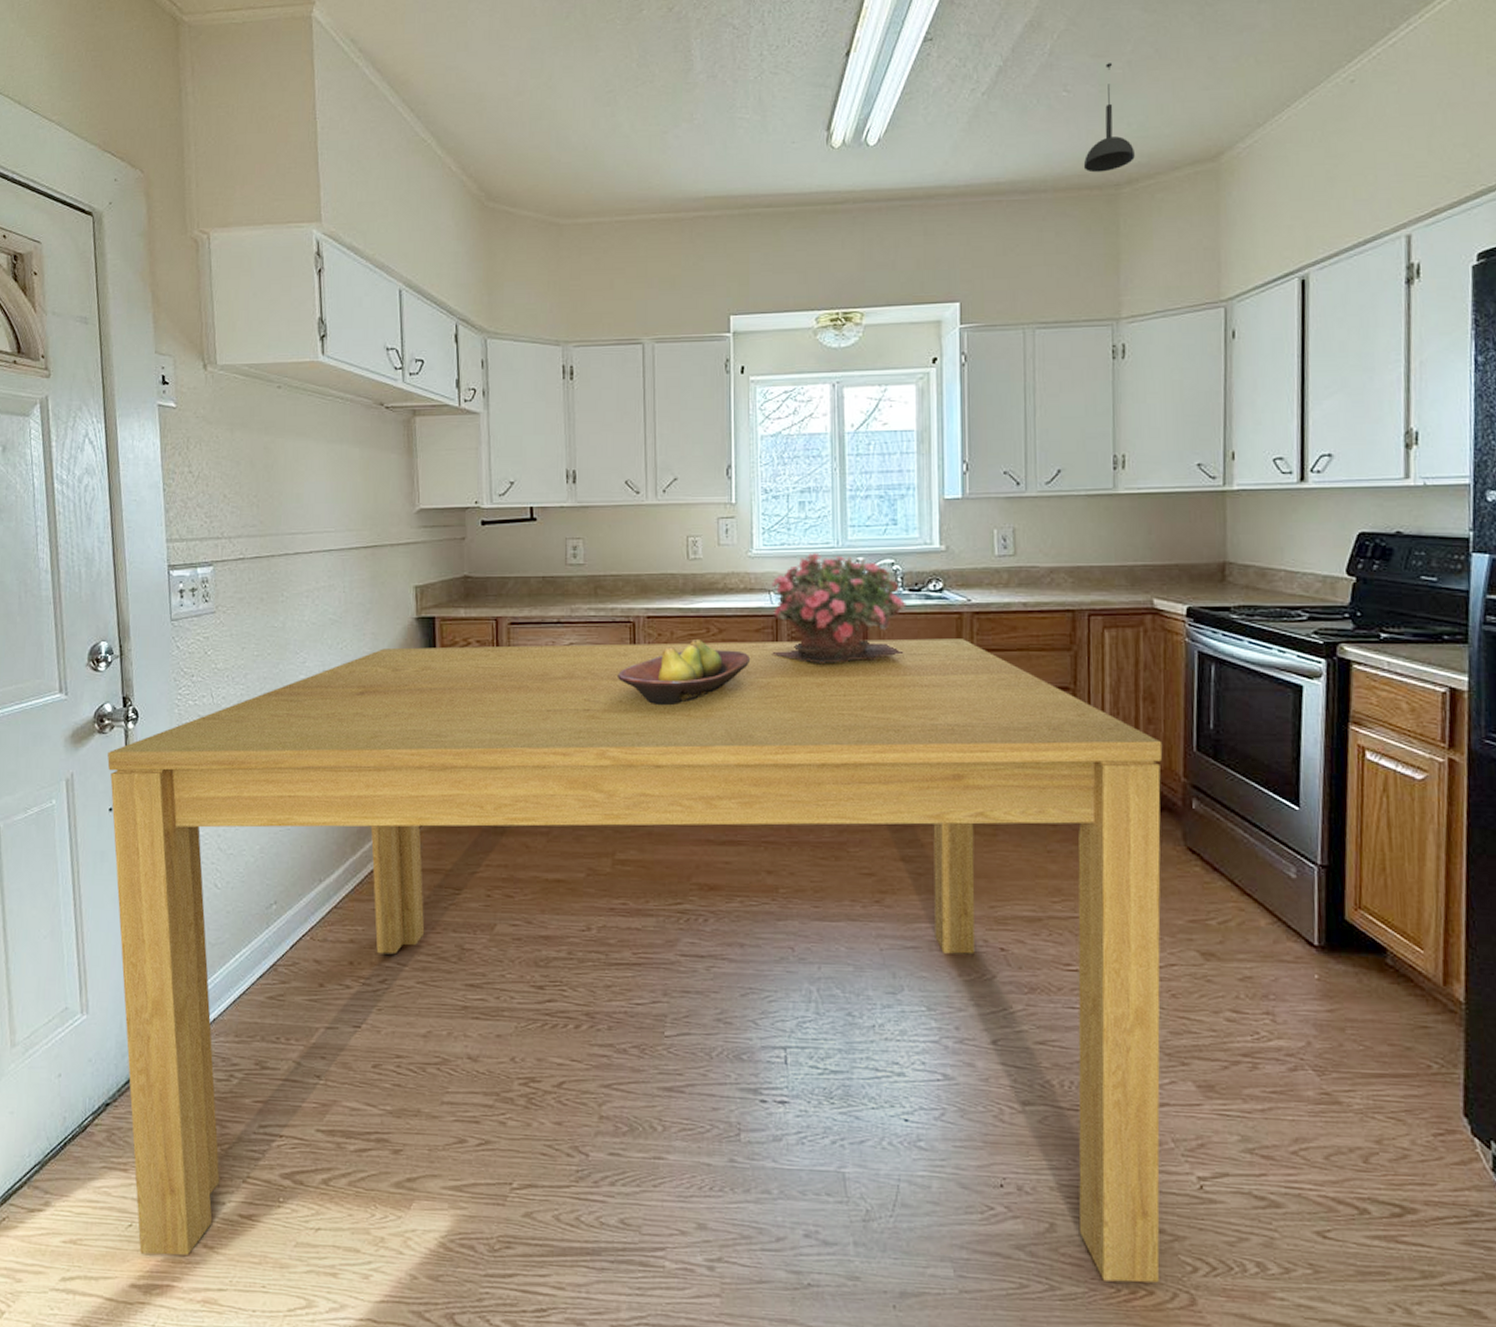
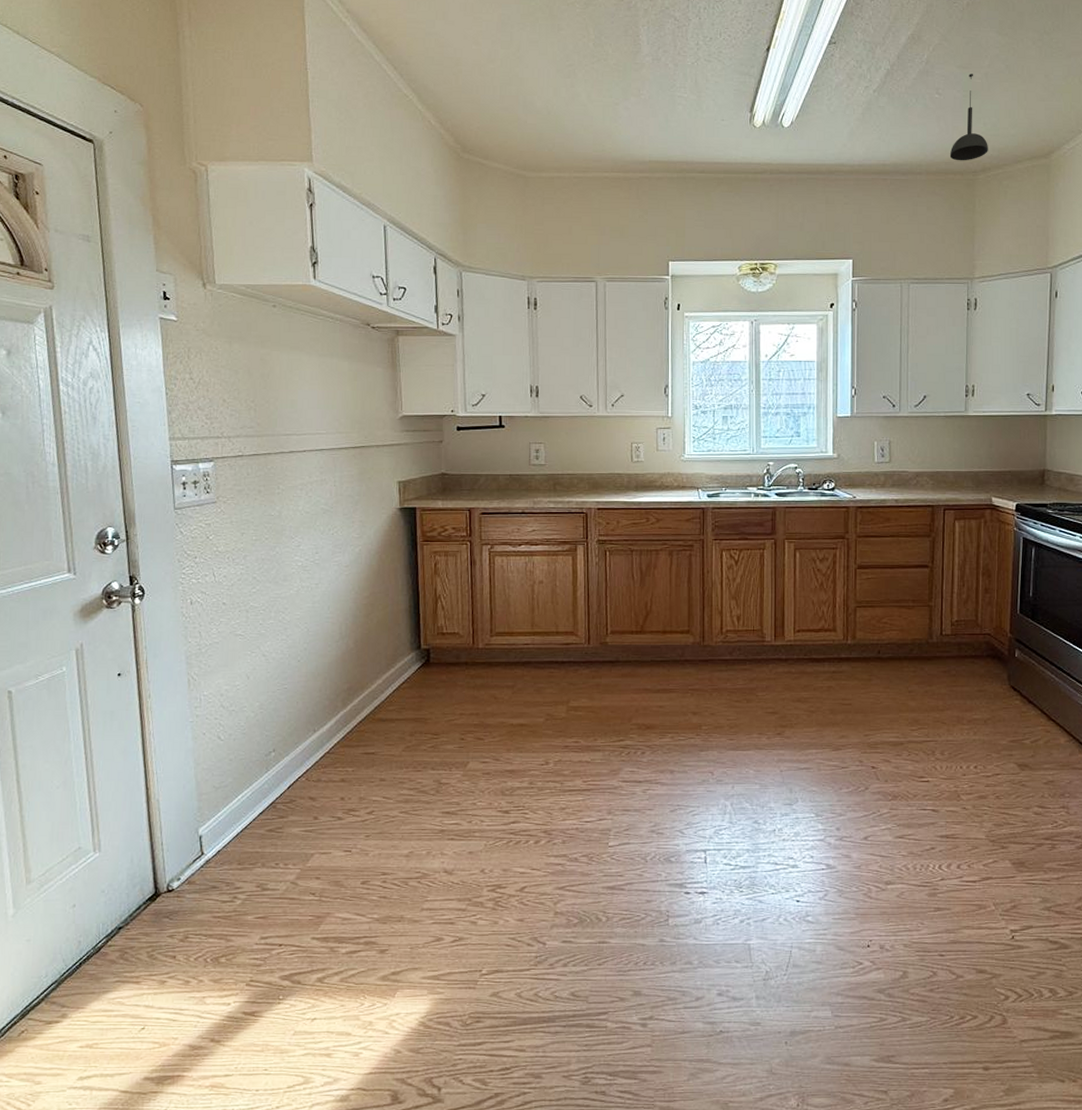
dining table: present [107,638,1163,1283] -> none [115,527,995,1051]
fruit bowl: present [618,640,751,706] -> none [573,527,682,581]
potted flower: present [771,552,907,663] -> none [699,457,806,547]

